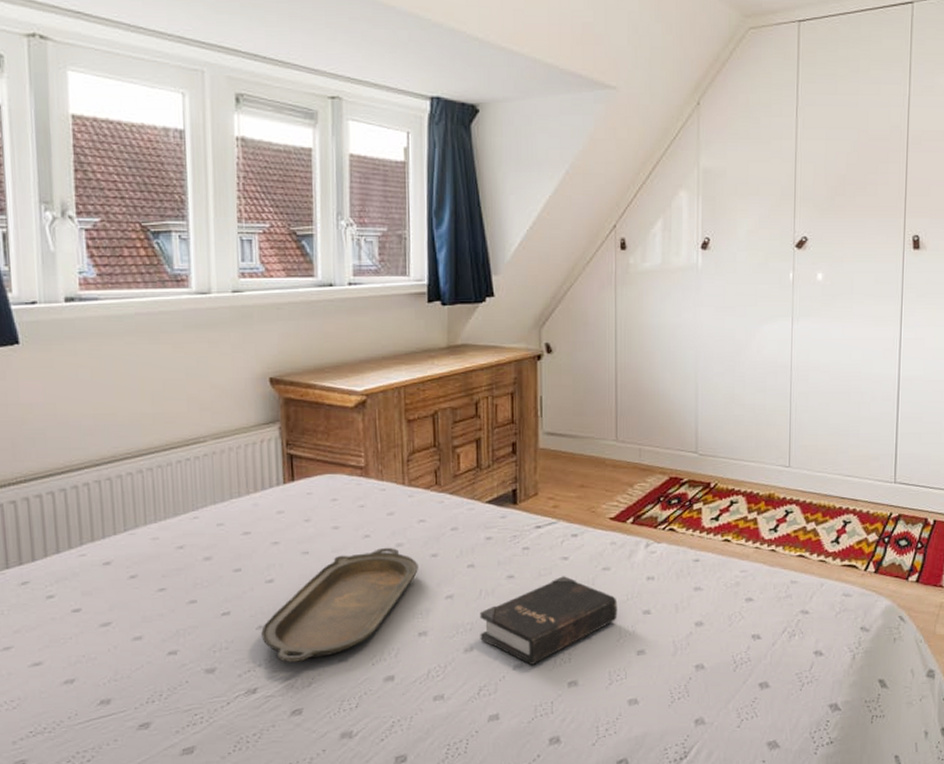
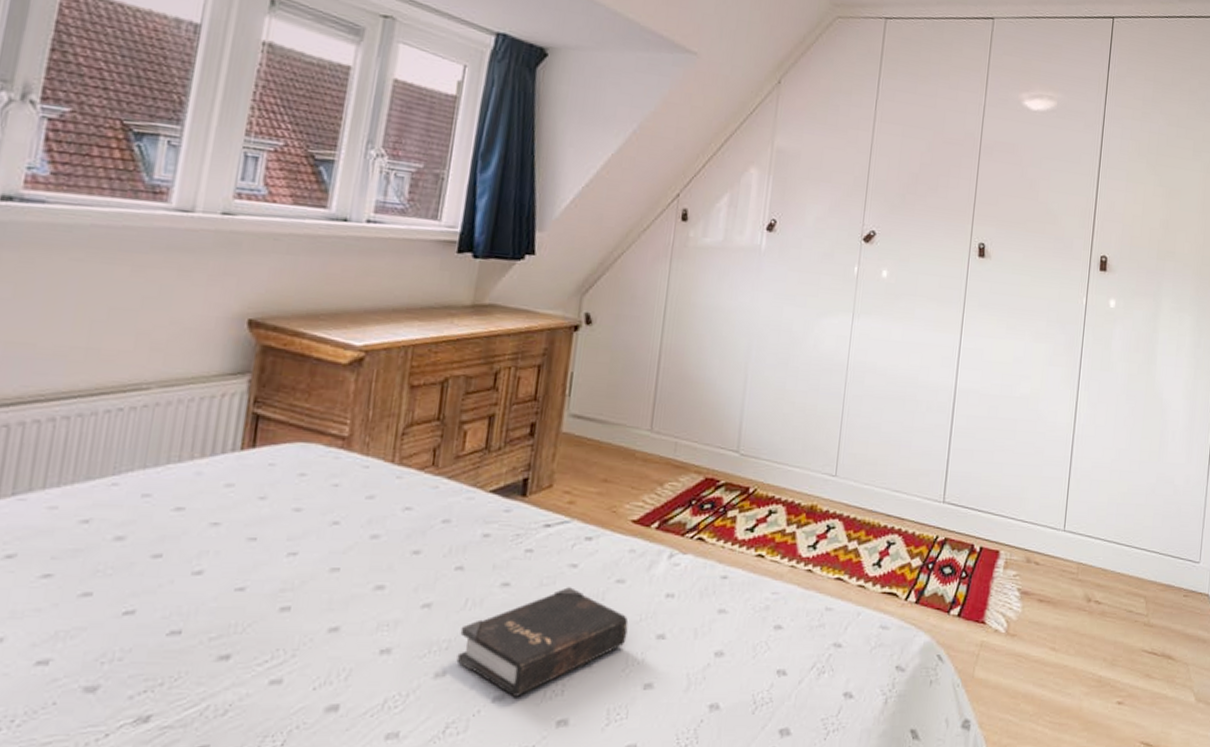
serving tray: present [261,547,418,662] -> none [171,538,395,682]

